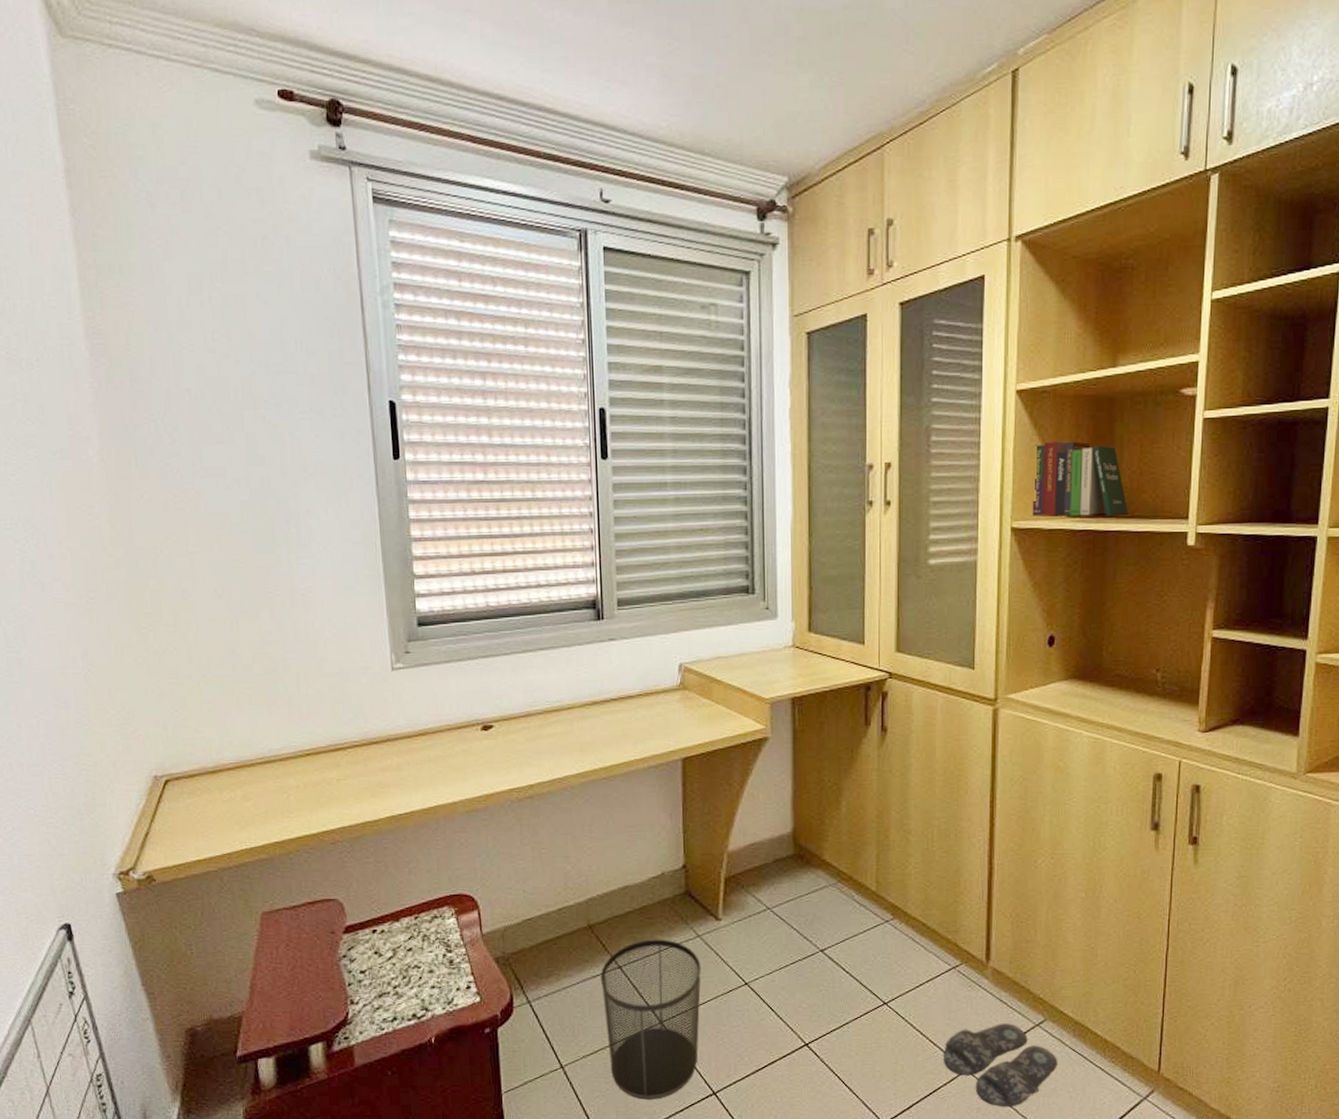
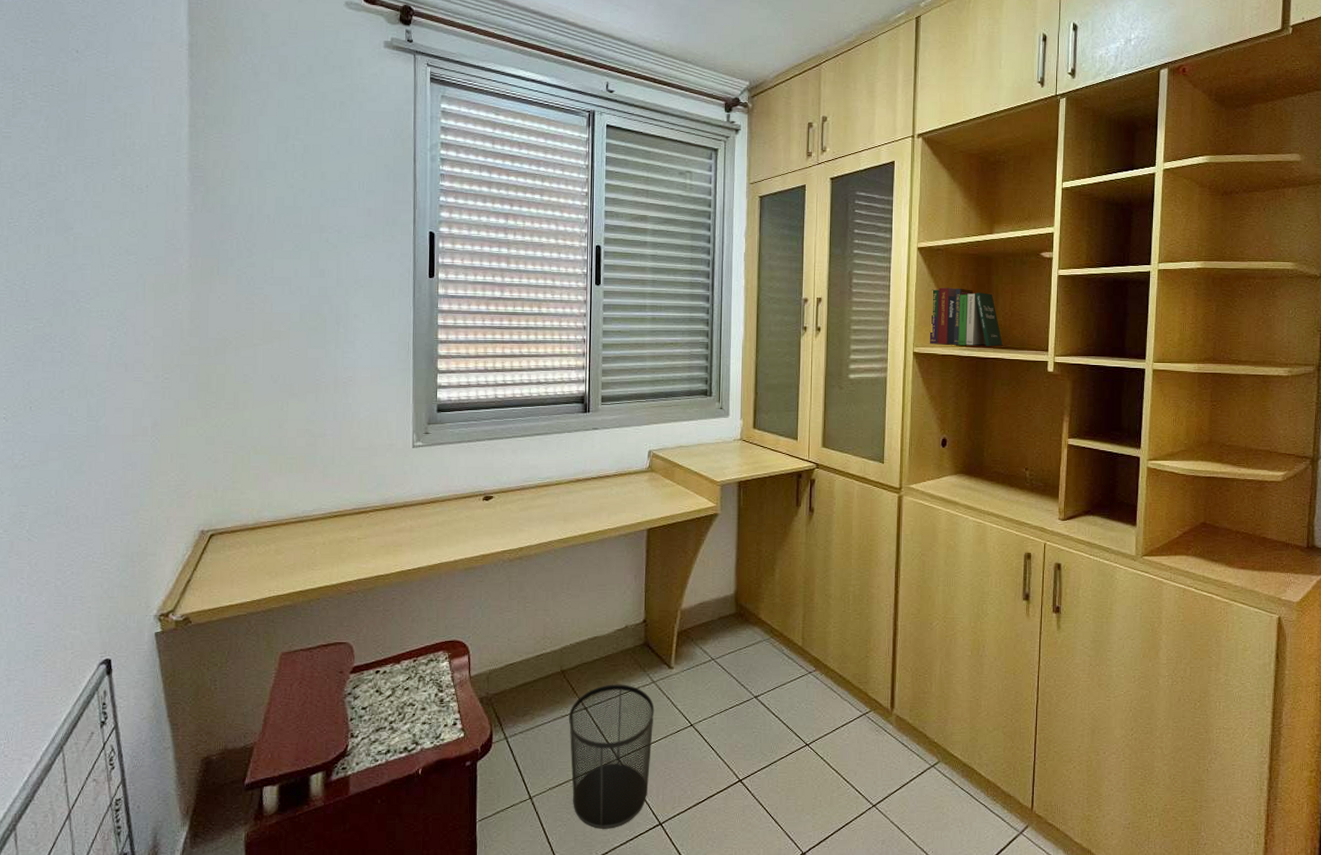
slippers: present [944,1023,1058,1107] -> none [855,764,949,840]

